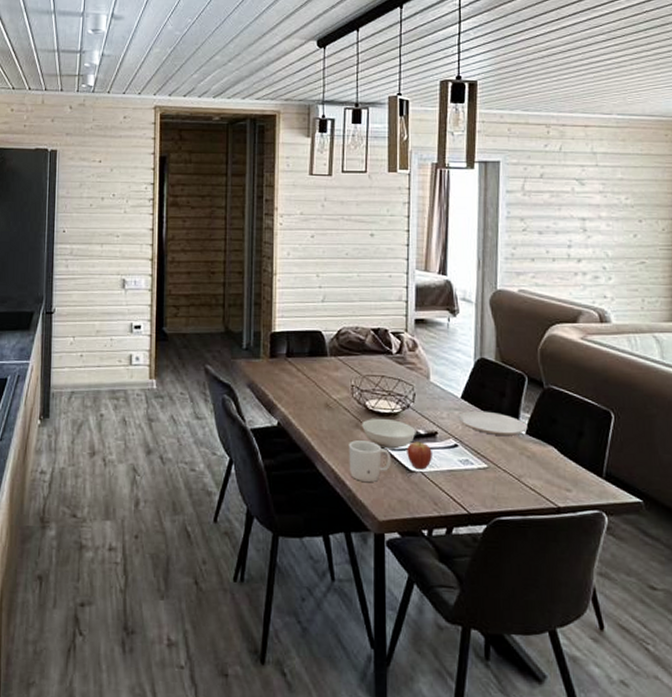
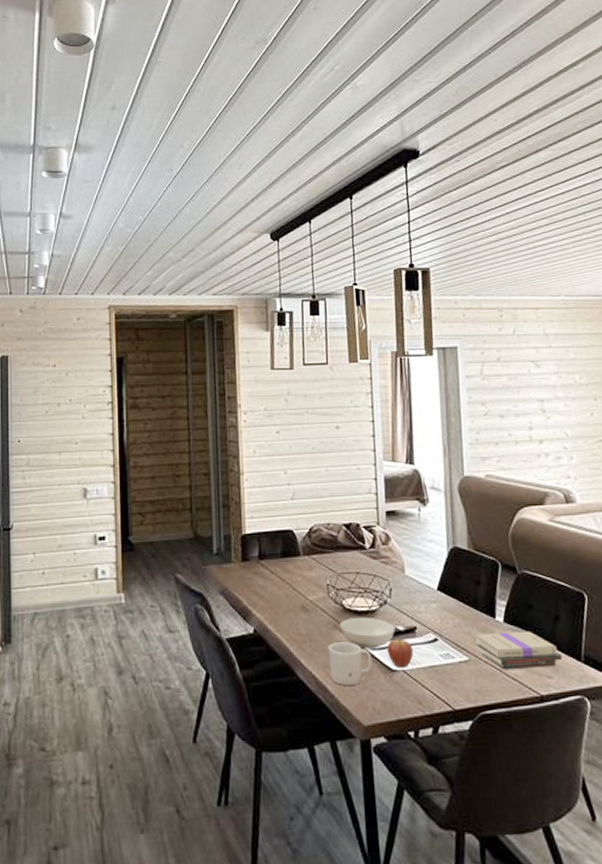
plate: present [458,410,528,436] -> none [435,601,505,626]
books: none [494,443,583,481] -> present [474,631,563,669]

